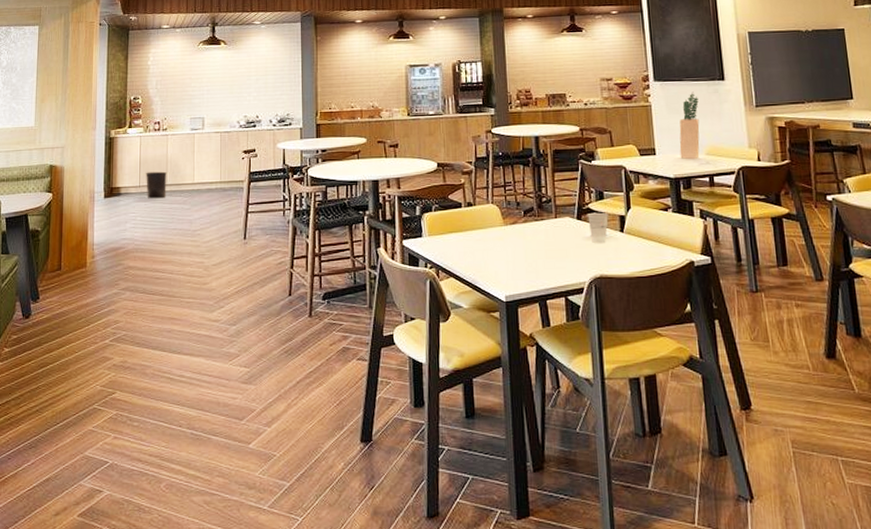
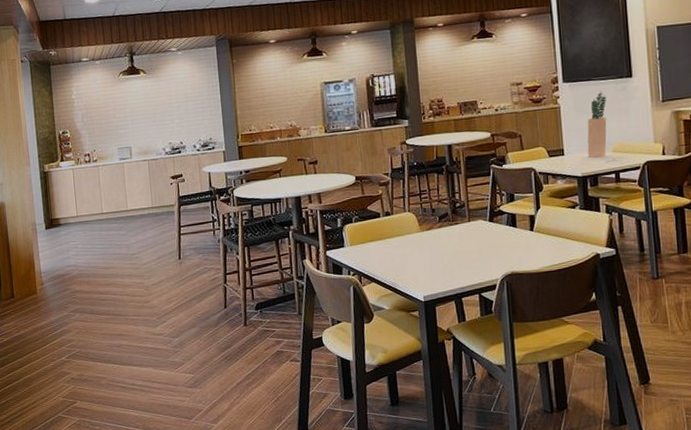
waste bin: present [146,171,167,199] -> none [82,201,103,228]
cup: present [587,212,609,244] -> none [499,213,520,244]

